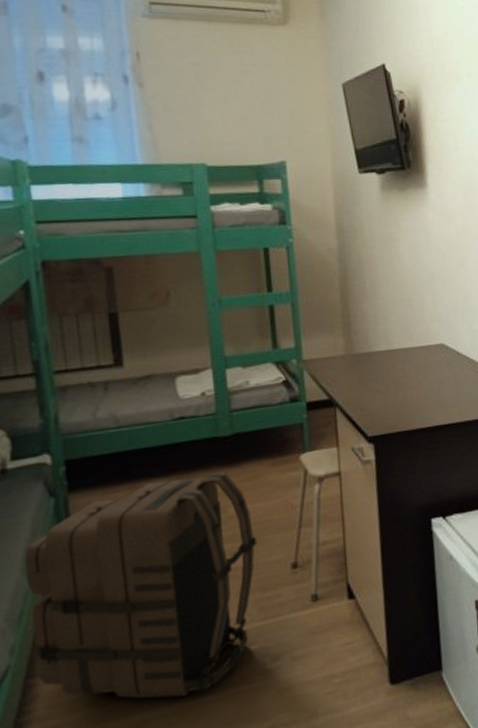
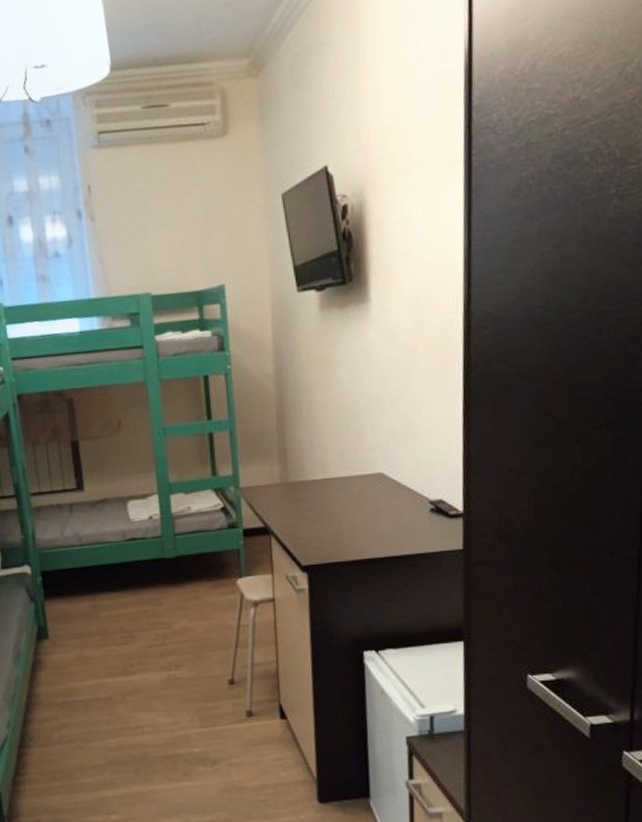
backpack: present [25,472,257,699] -> none [15,591,199,782]

